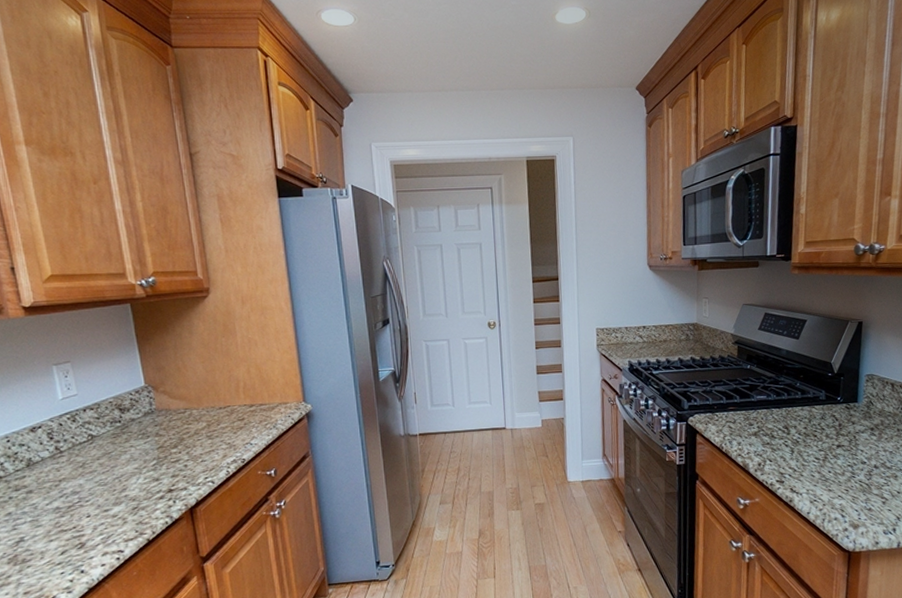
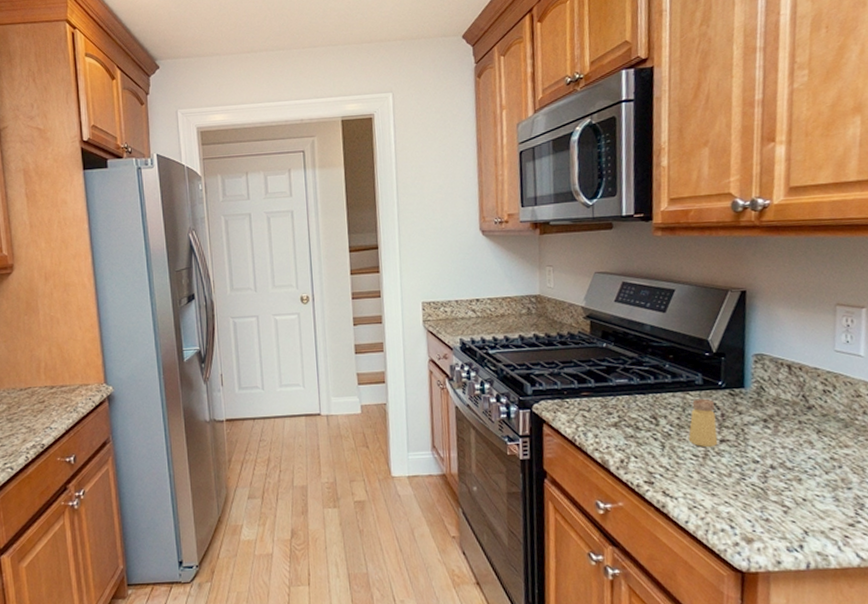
saltshaker: none [812,411,835,452] -> present [688,398,718,448]

